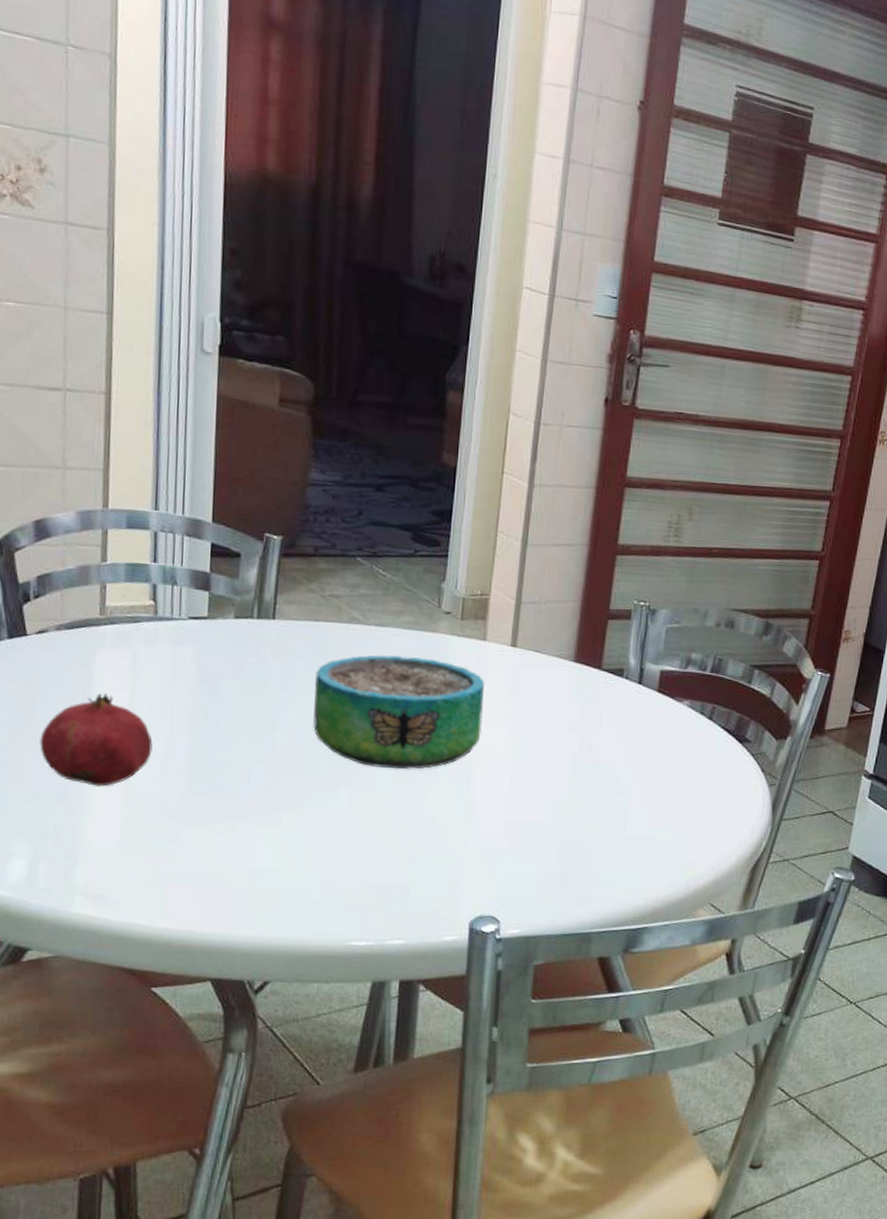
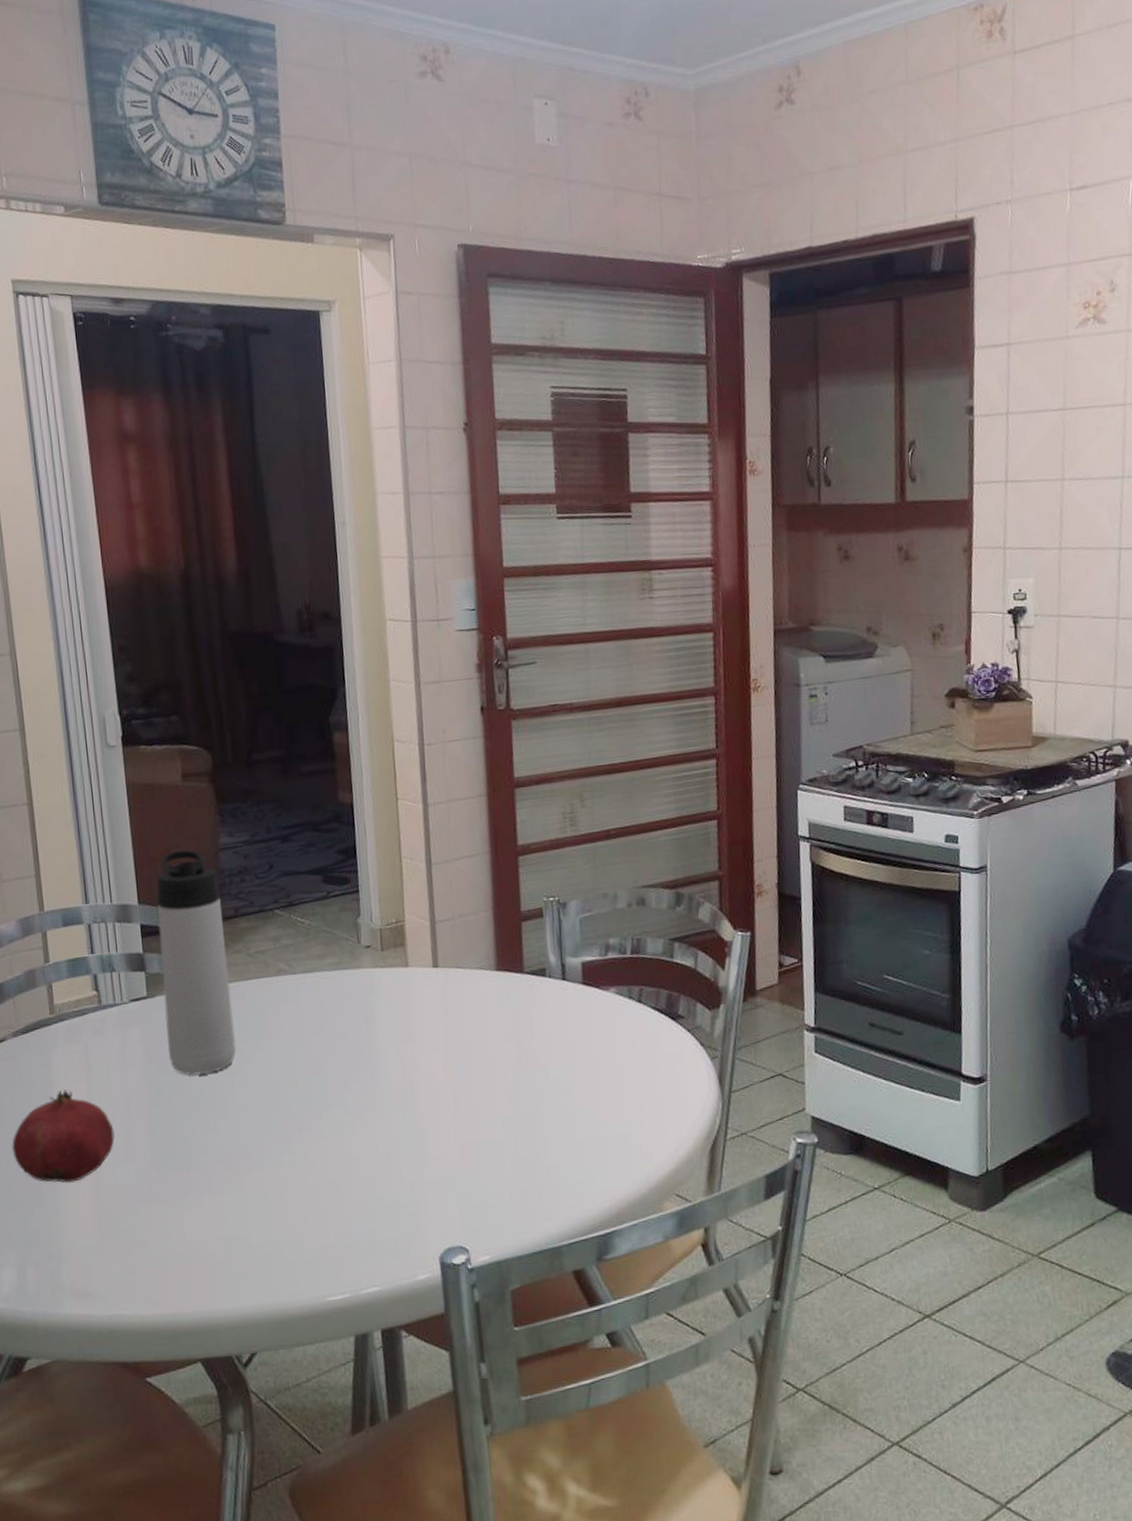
thermos bottle: none [222,476,301,707] -> present [157,850,236,1076]
decorative bowl: present [313,655,485,770] -> none [254,995,419,1114]

